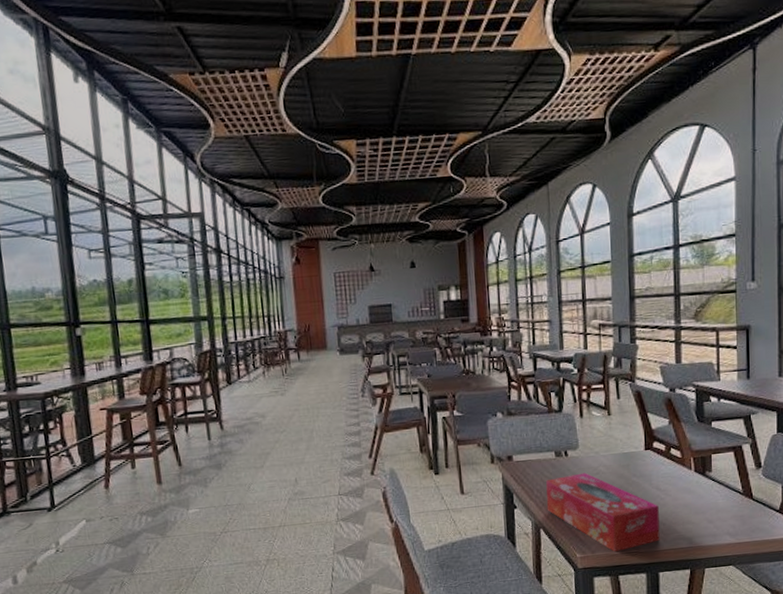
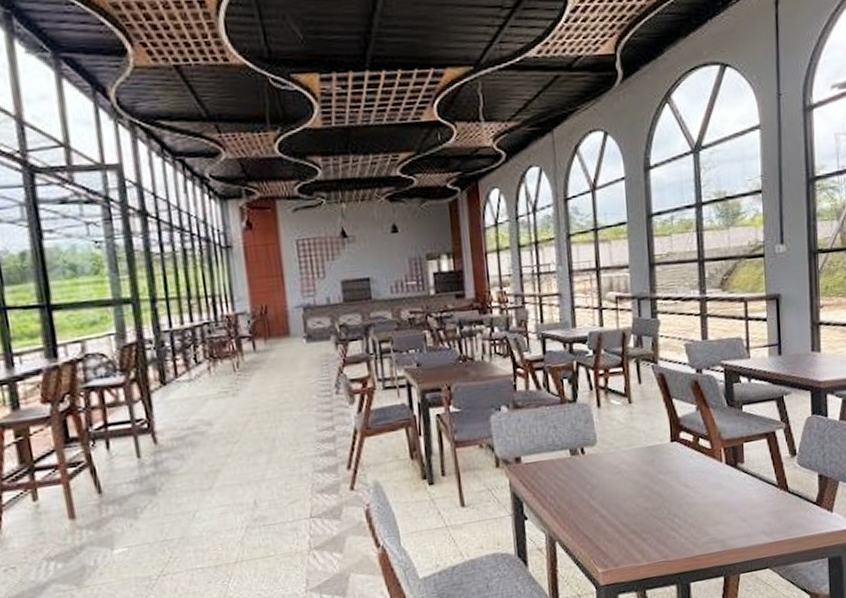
tissue box: present [546,472,660,552] -> none [561,472,690,563]

